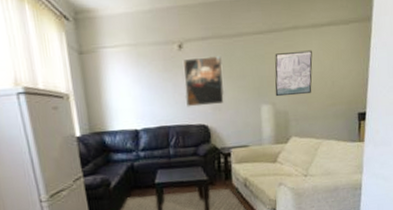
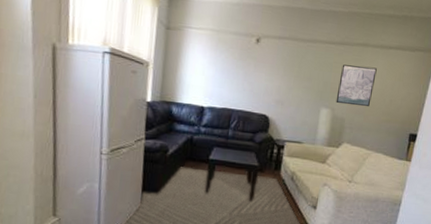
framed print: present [183,56,225,107] -> none [252,52,294,100]

